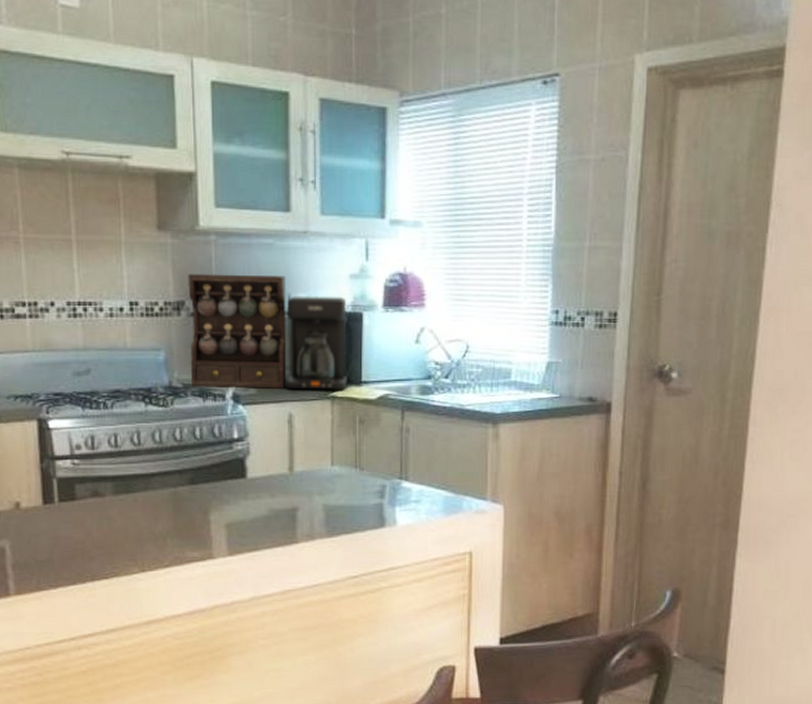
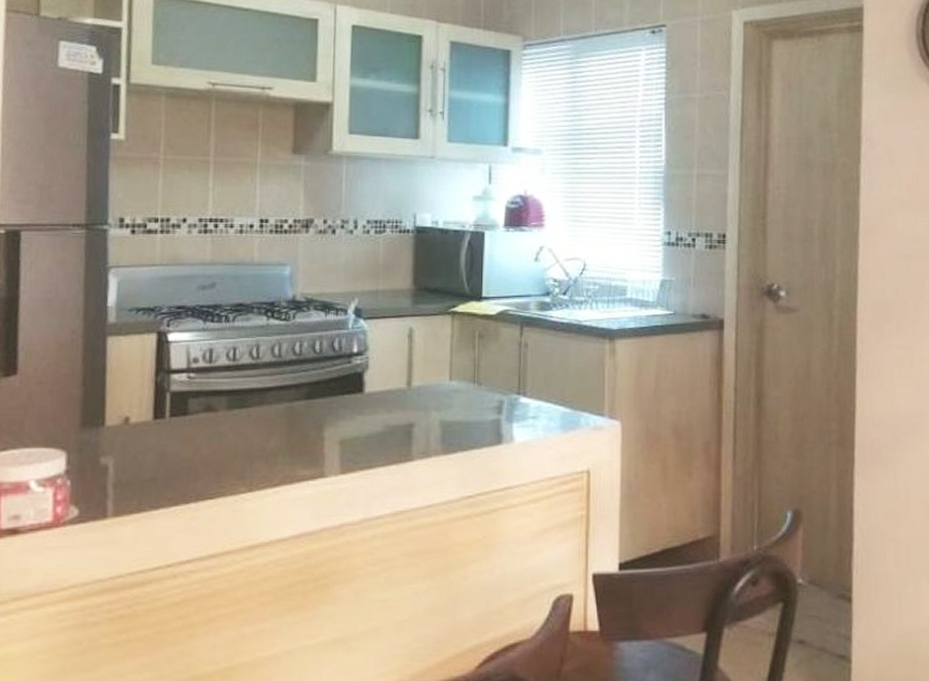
spice rack: present [188,274,287,389] -> none [315,194,412,304]
coffee maker: present [285,296,348,390] -> none [406,215,469,305]

